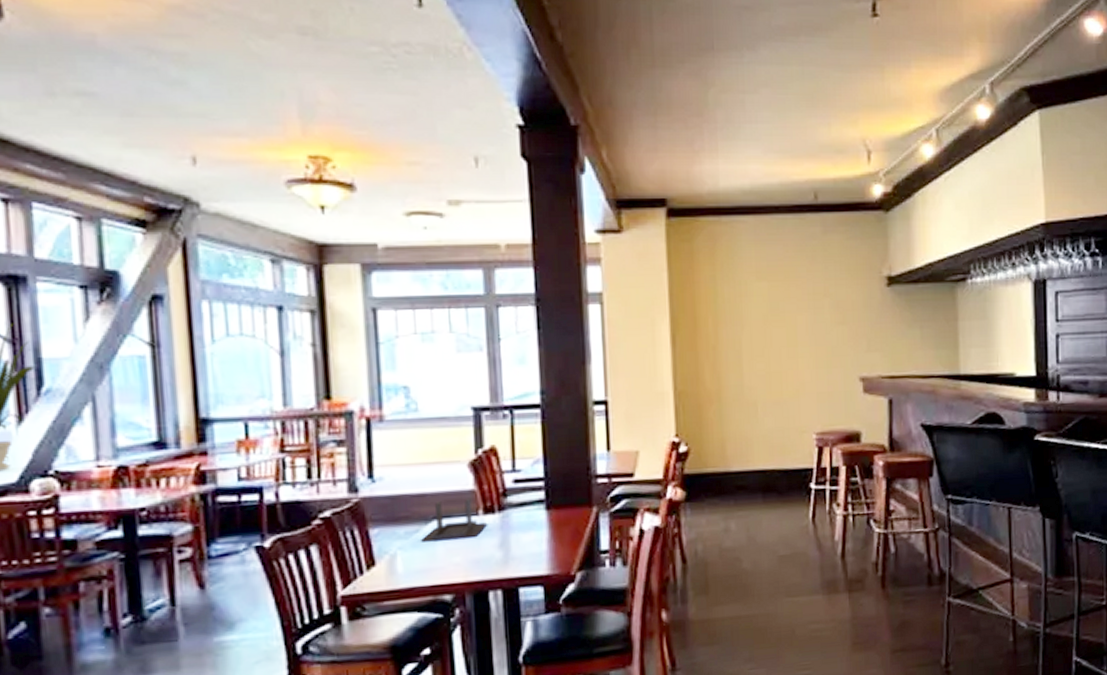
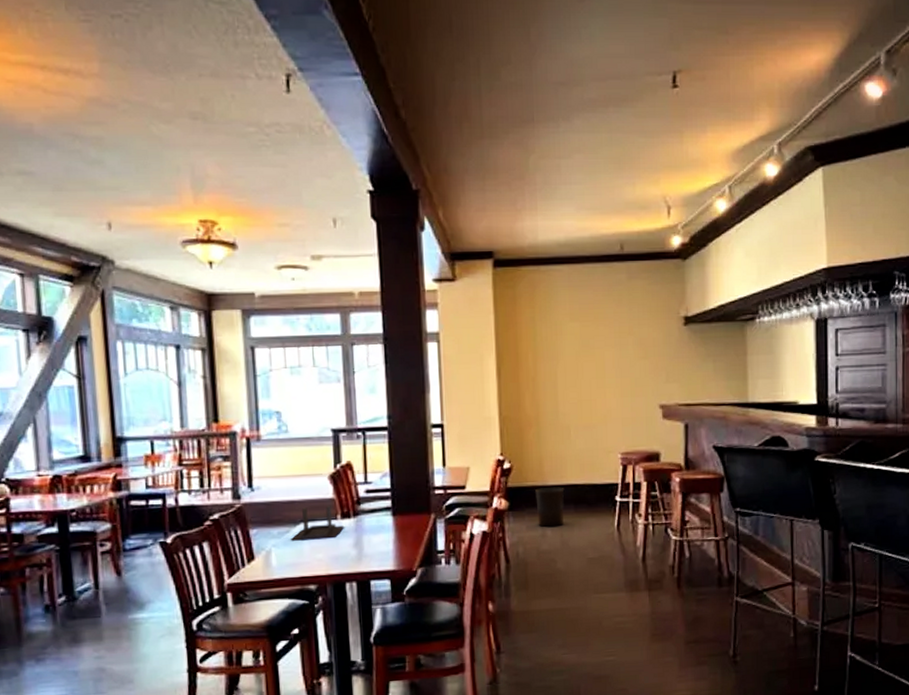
waste bin: none [717,473,751,521] -> present [535,487,565,528]

